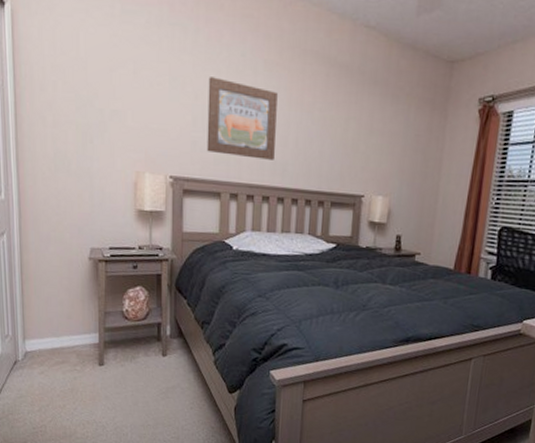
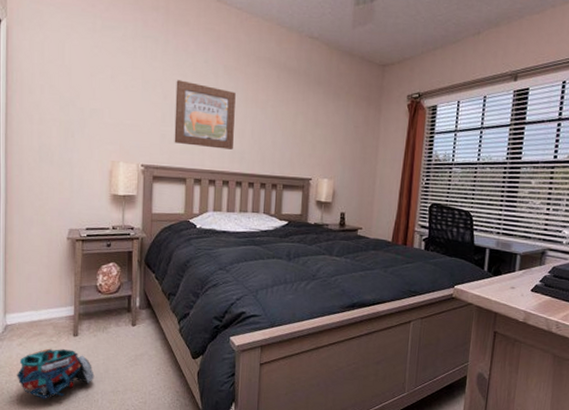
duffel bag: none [39,378,123,432] -> present [17,348,95,400]

